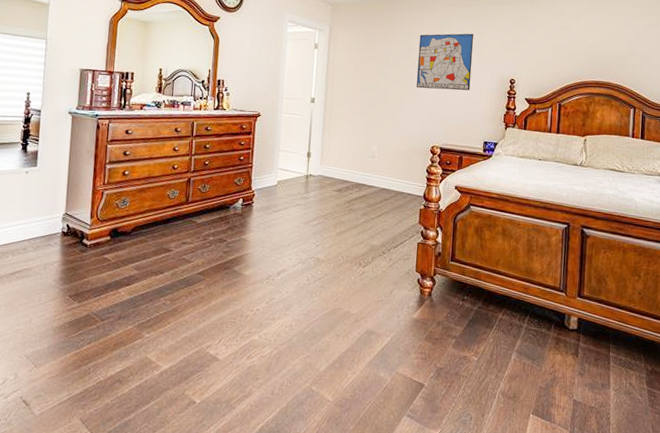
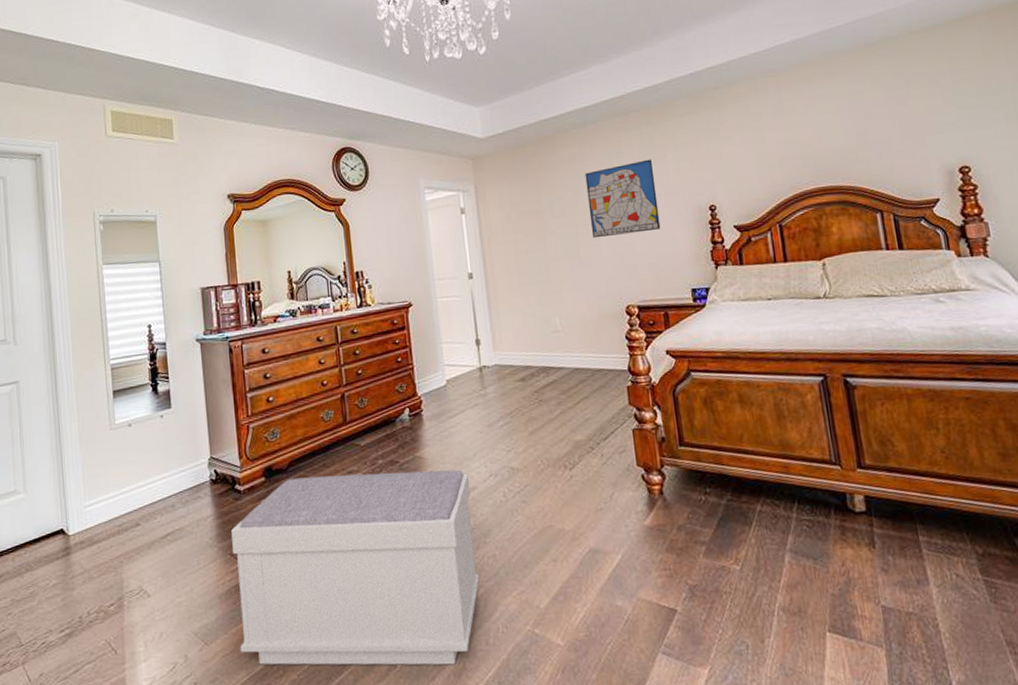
bench: none [65,241,282,407] -> present [231,469,480,665]

